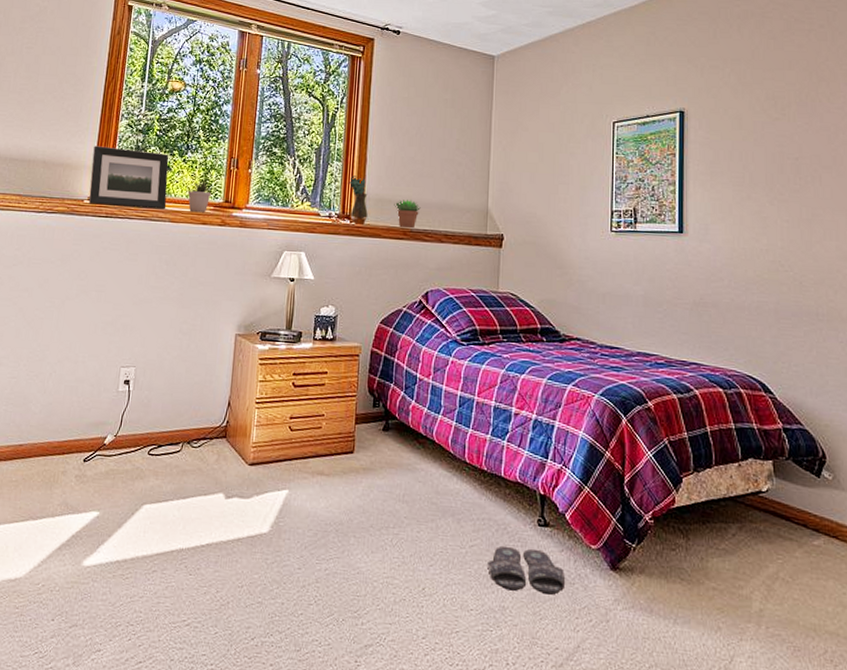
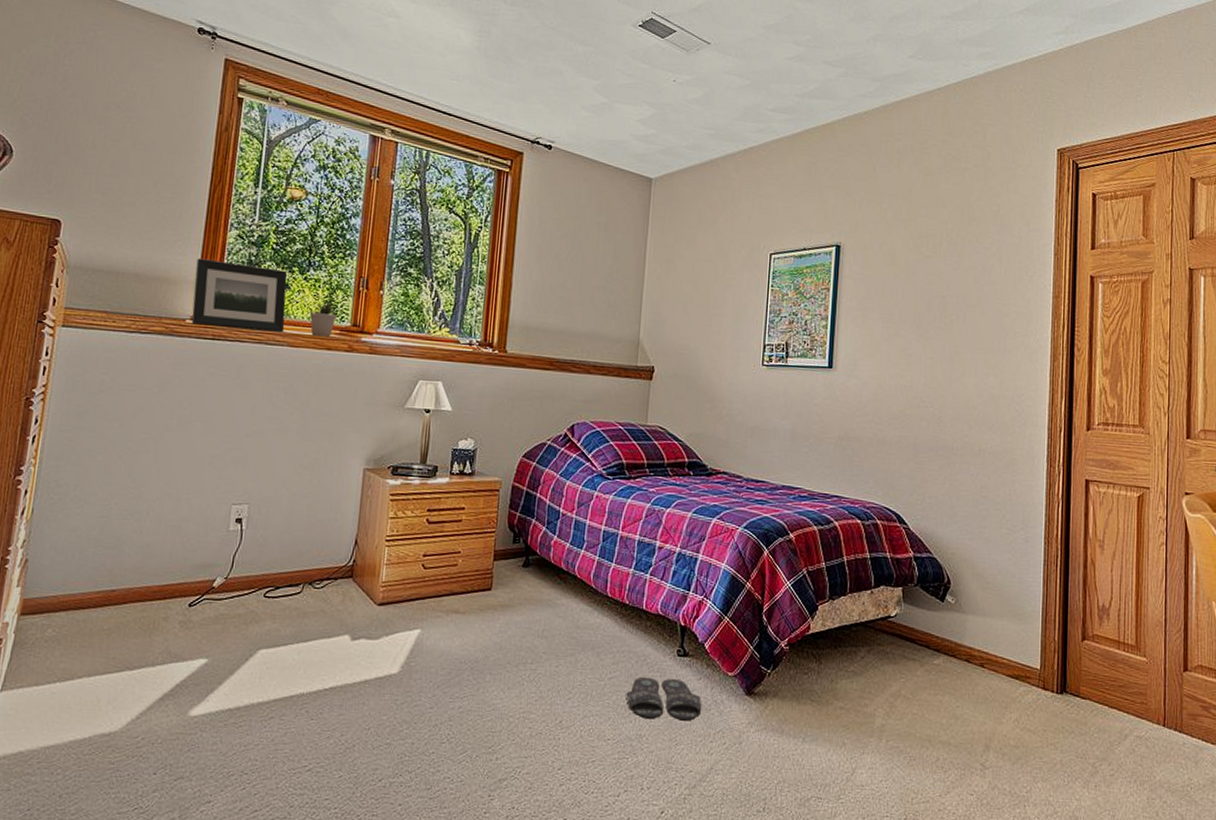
vase: present [349,174,368,225] -> none [492,299,512,354]
succulent plant: present [394,200,421,229] -> none [540,328,569,359]

